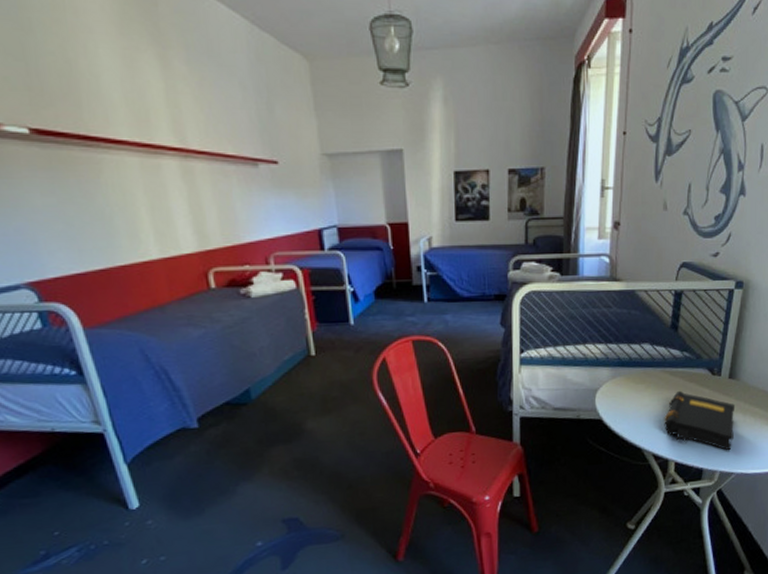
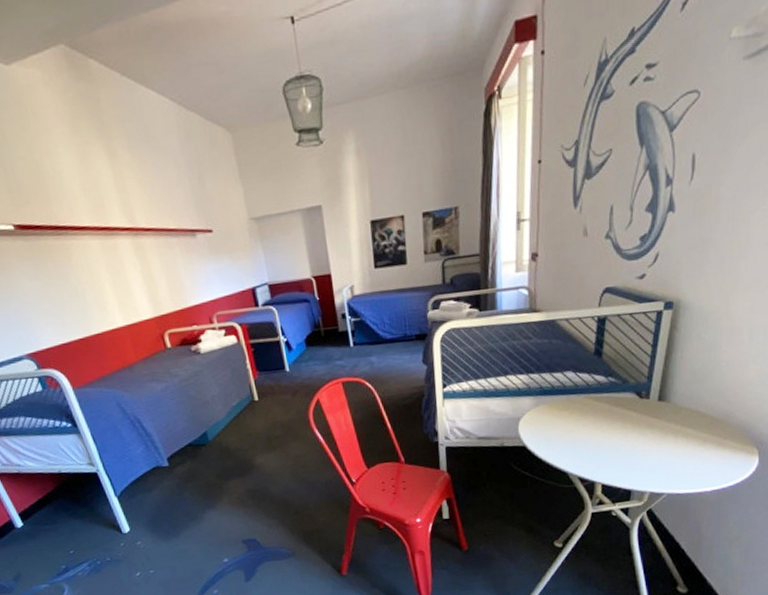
book: present [664,390,736,451] -> none [589,415,666,472]

